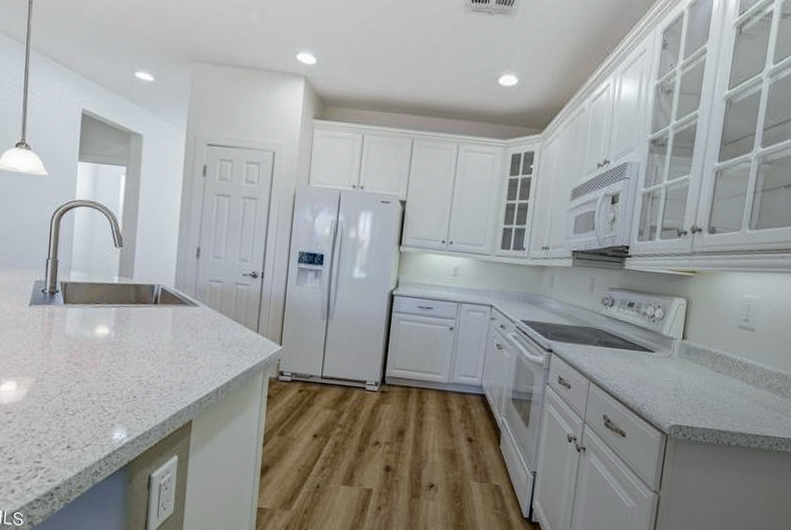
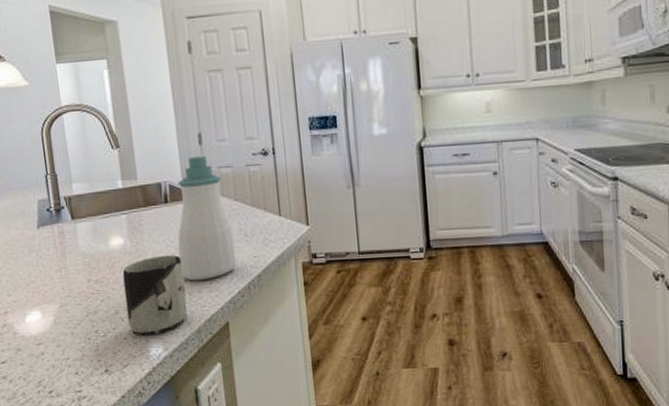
cup: none [98,350,160,421] -> present [122,254,188,336]
soap bottle: none [157,267,212,379] -> present [177,155,237,281]

